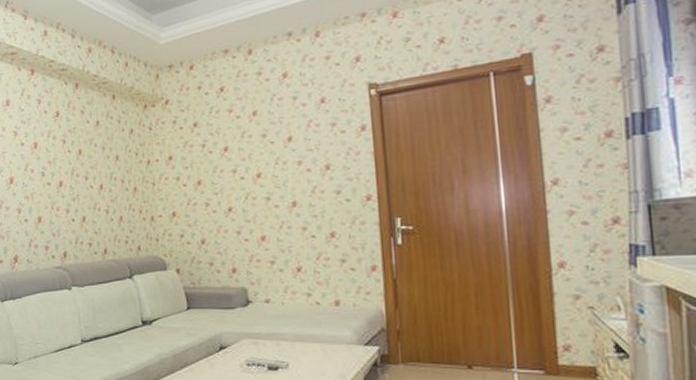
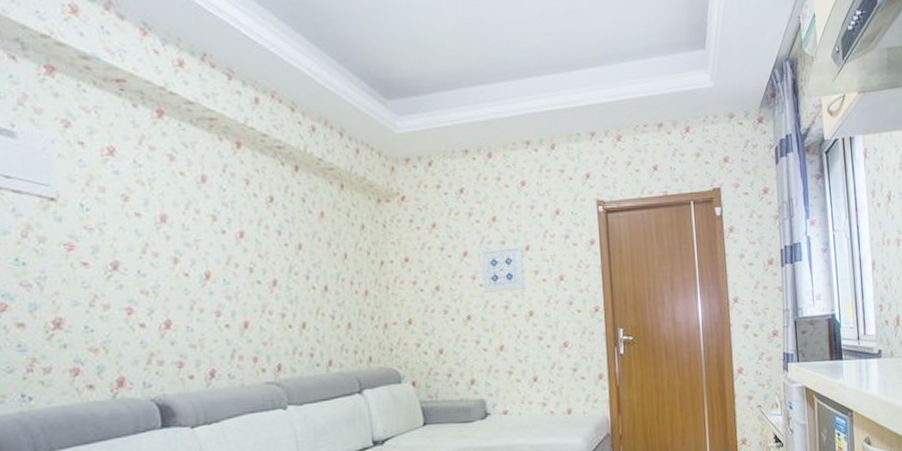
wall art: none [240,137,288,185] -> present [479,246,525,293]

